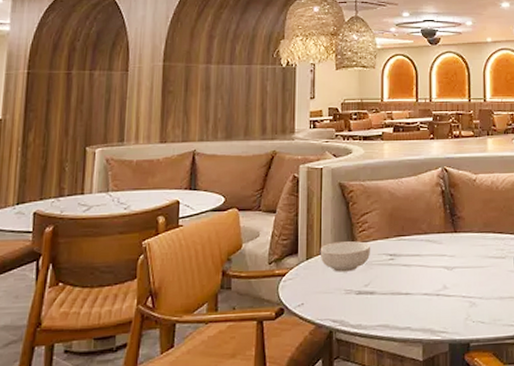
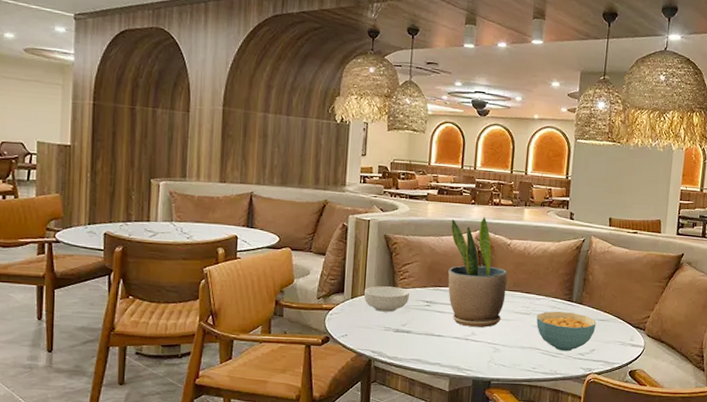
potted plant: none [410,152,477,280] -> present [448,217,508,327]

